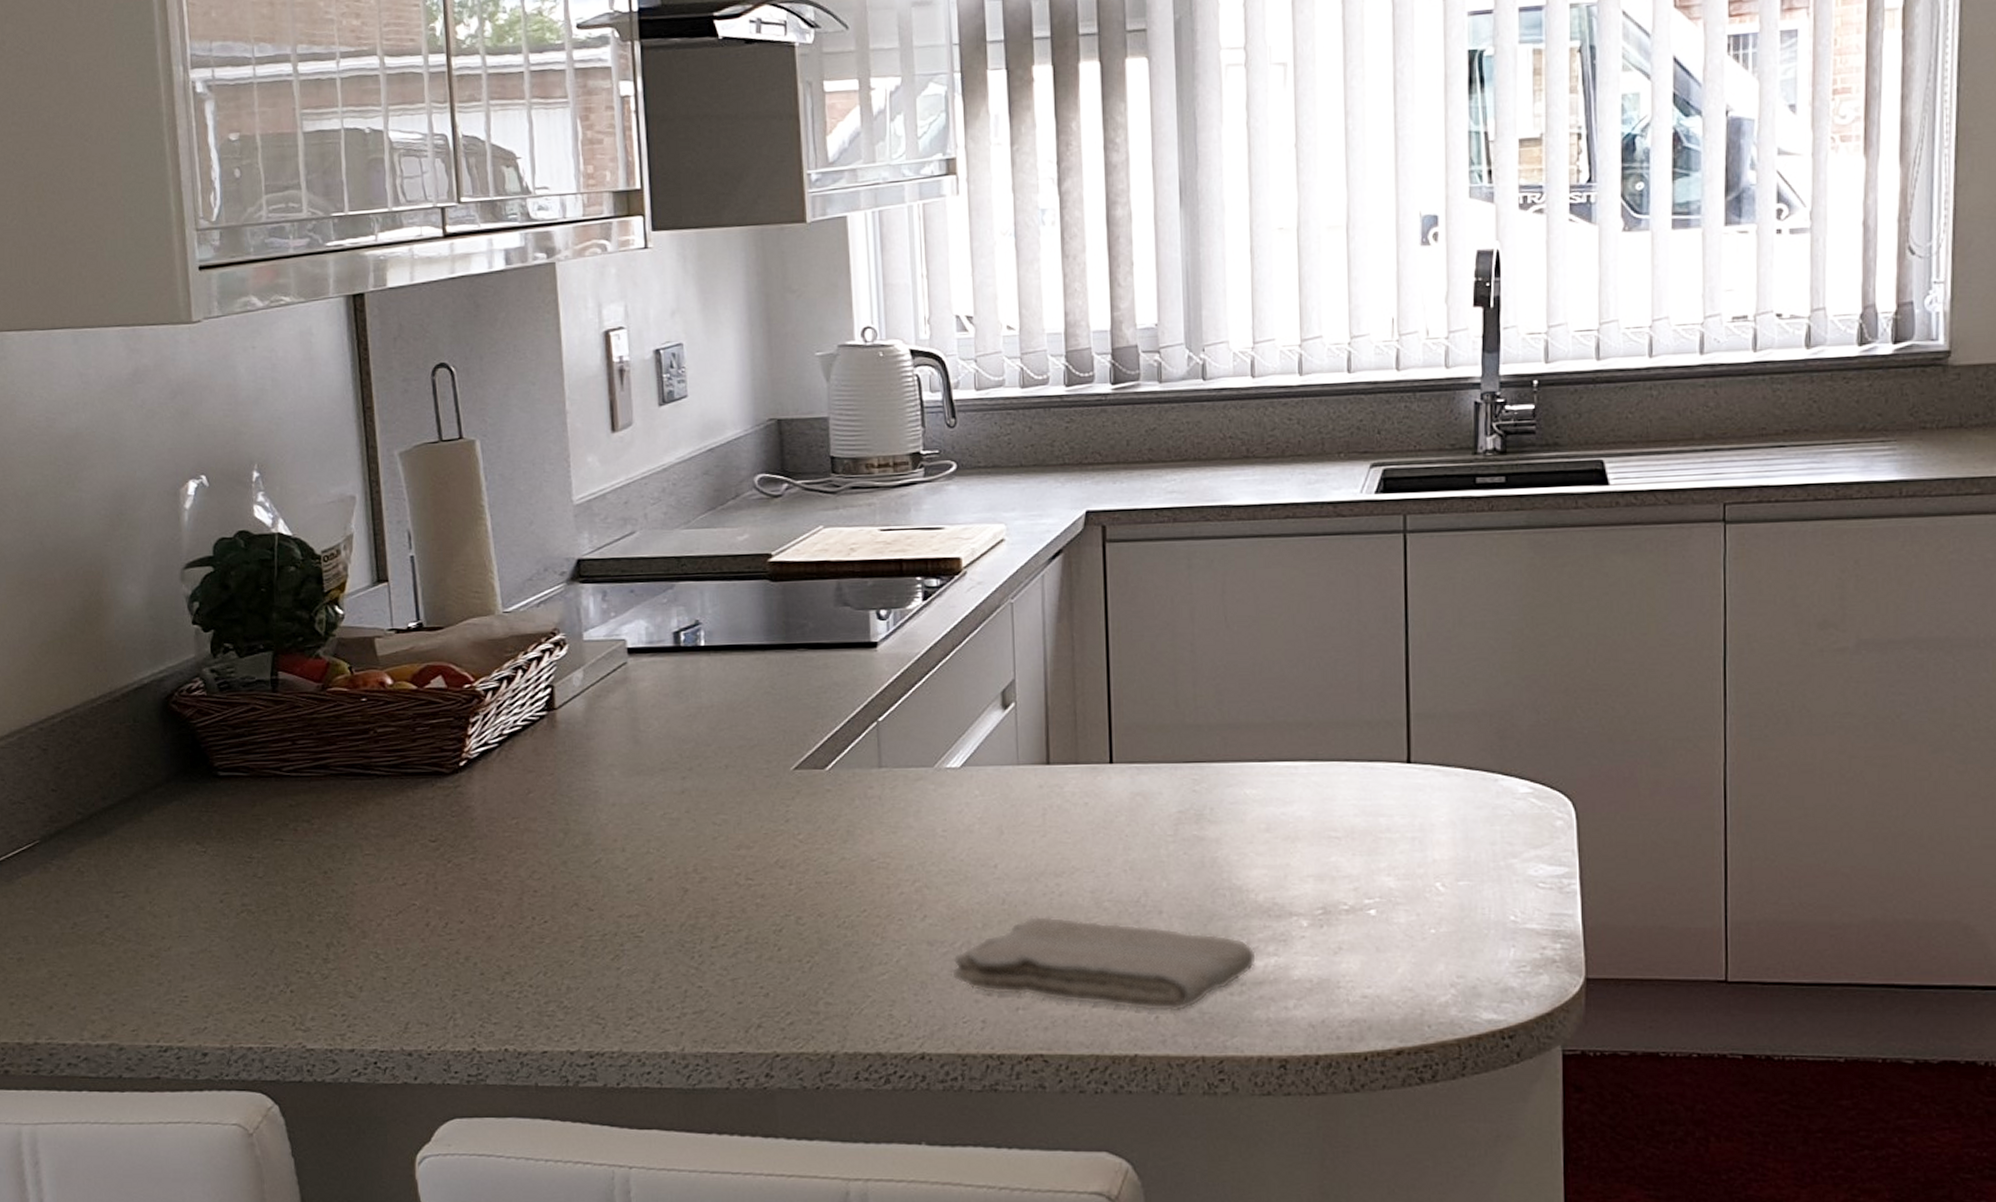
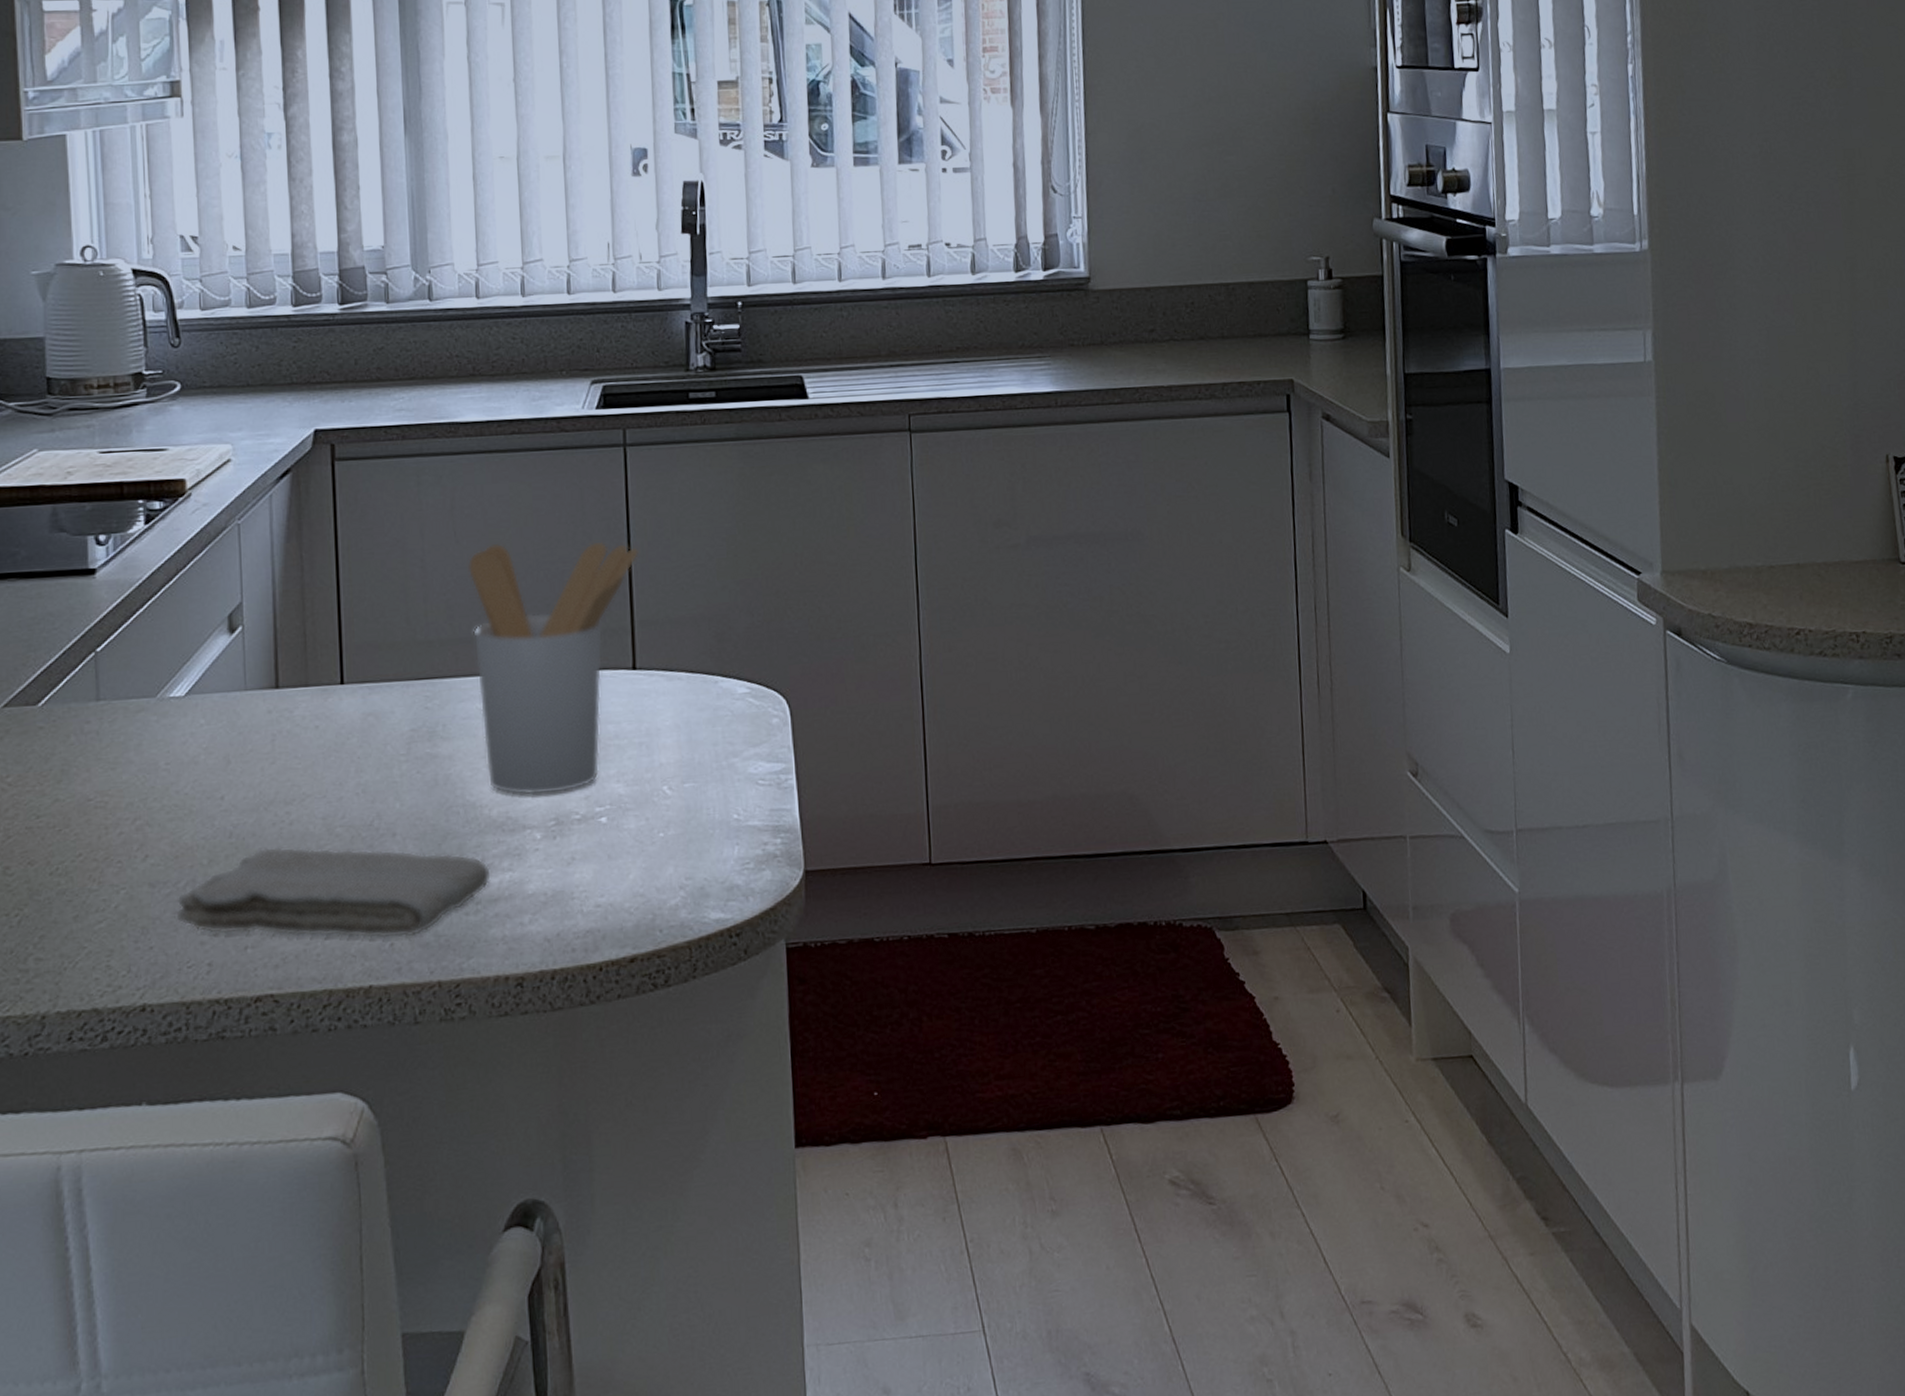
utensil holder: none [1237,629,1418,884] -> present [467,541,640,796]

